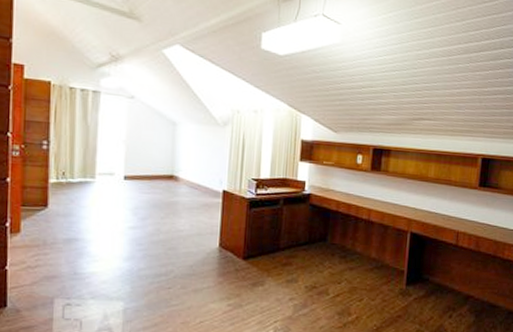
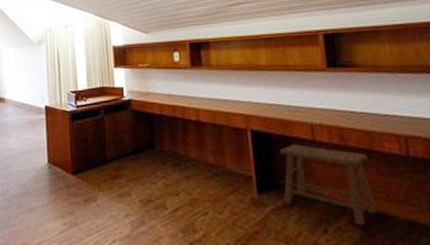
stool: none [424,247,492,312] -> present [279,144,377,225]

